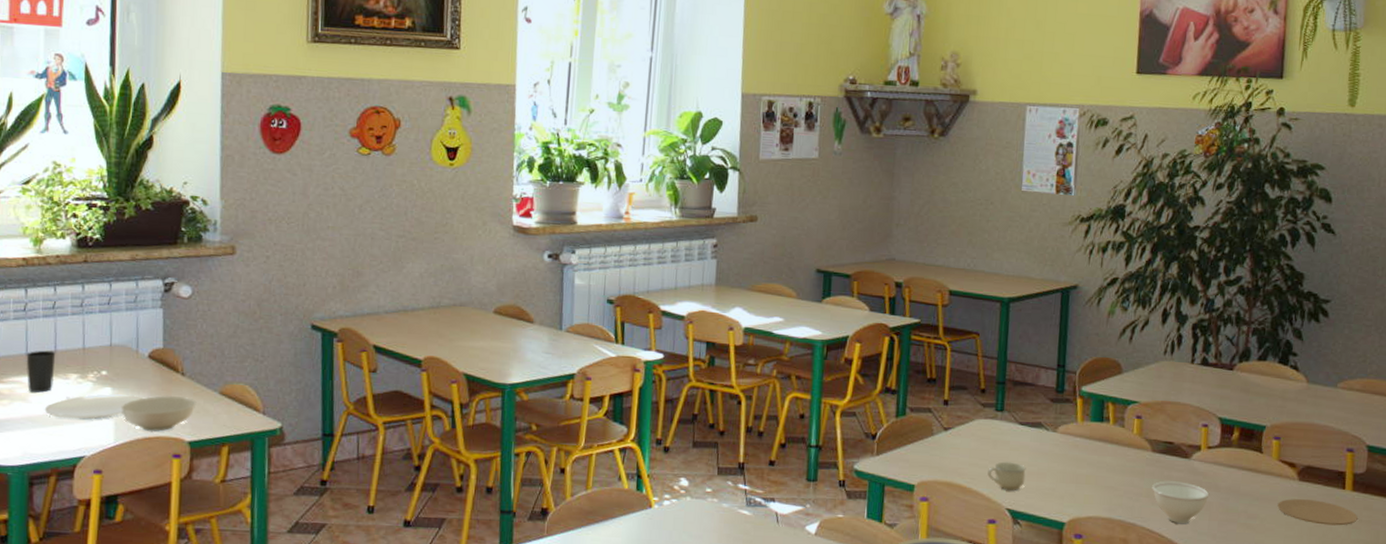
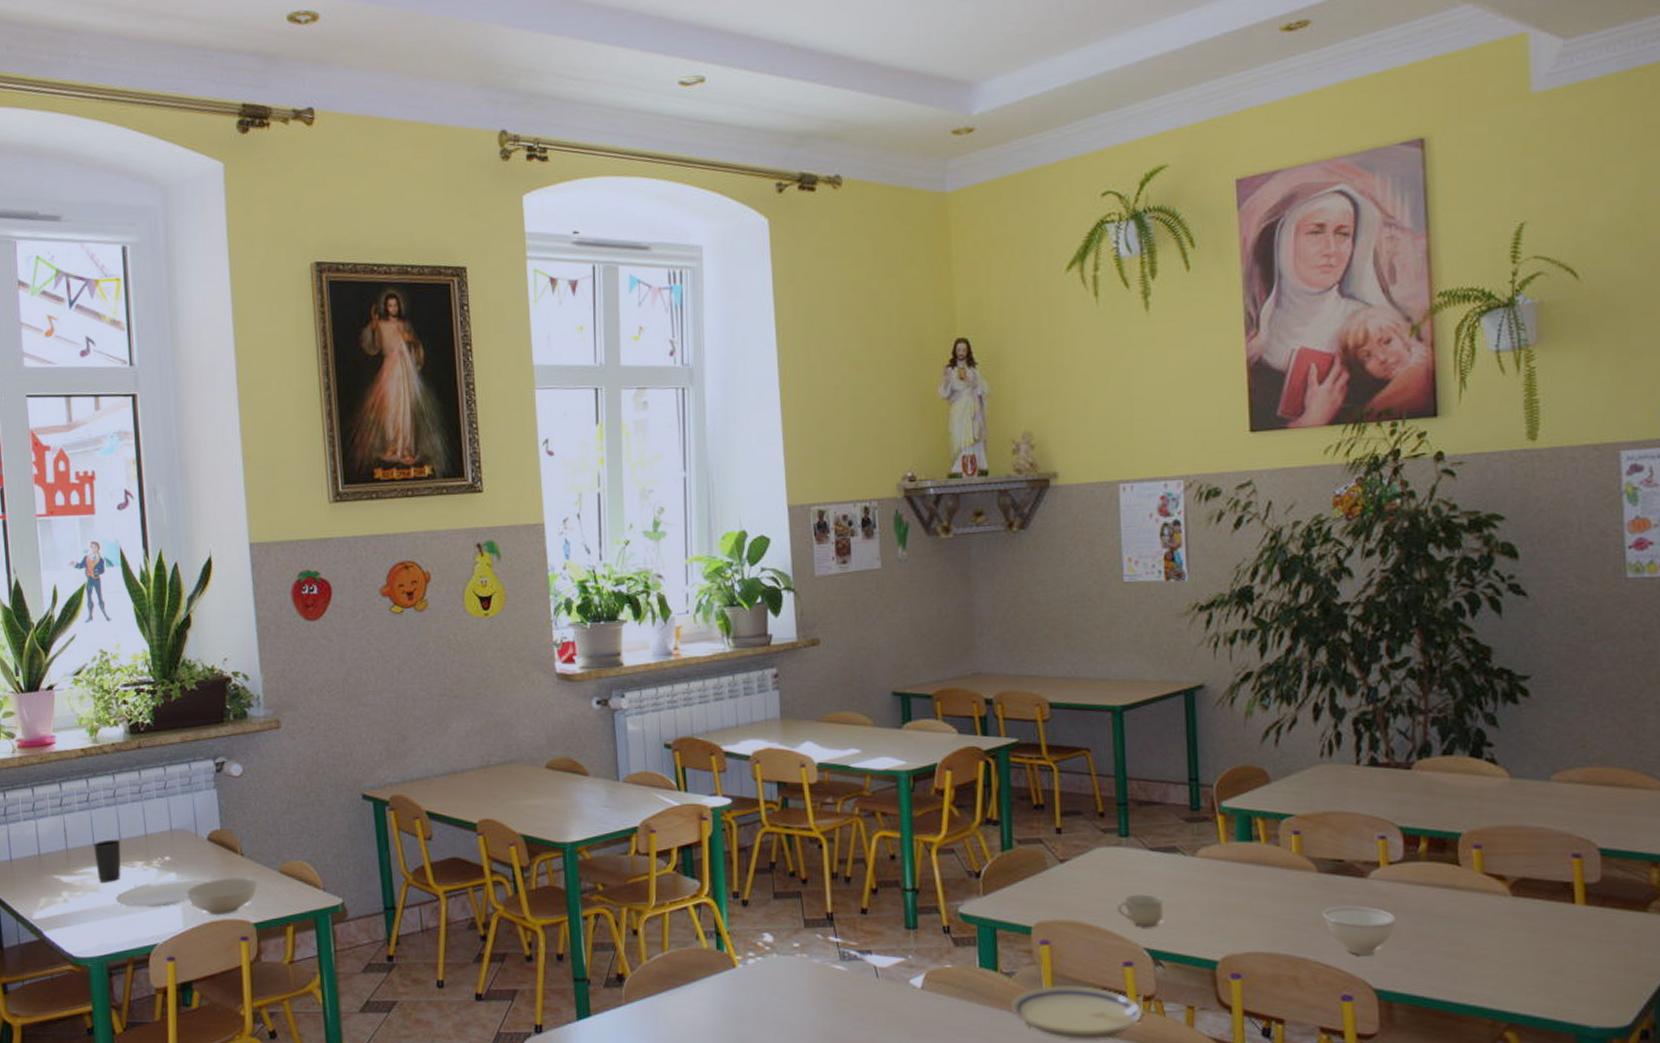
plate: present [1277,499,1358,526] -> none [1487,919,1596,948]

